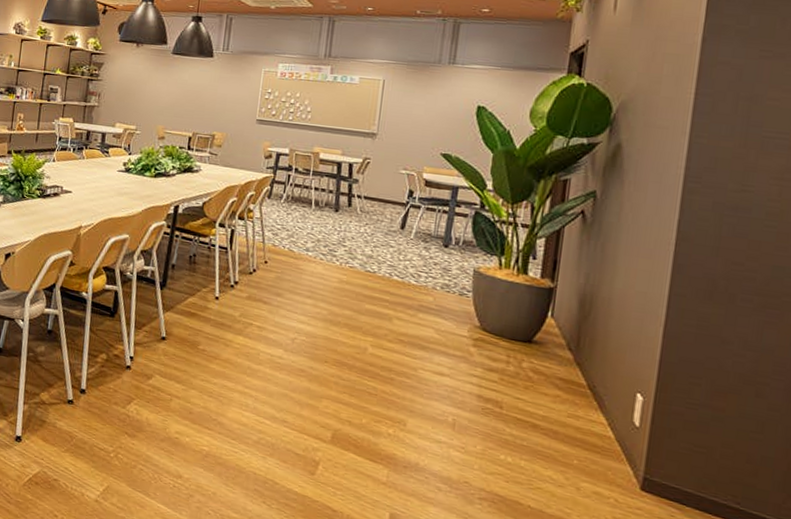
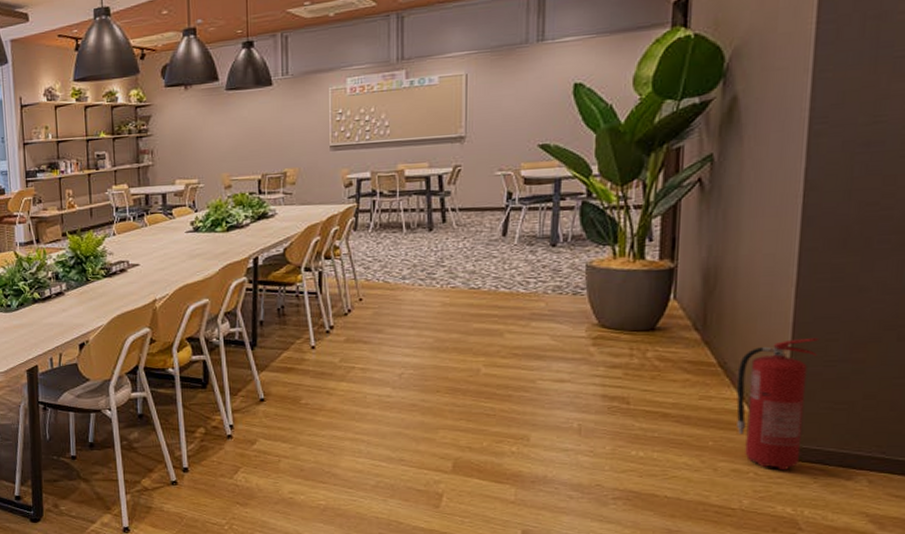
fire extinguisher: none [601,376,684,503] -> present [736,337,820,471]

